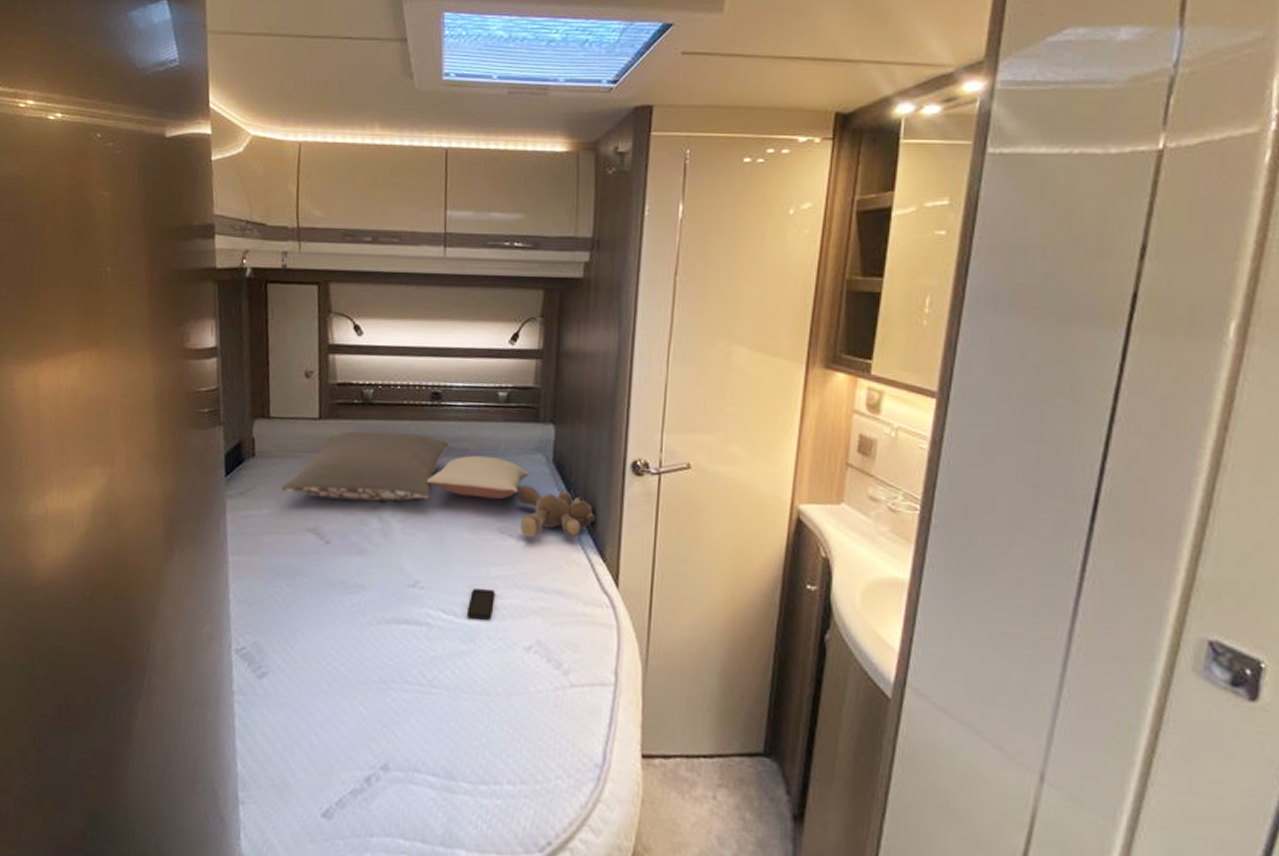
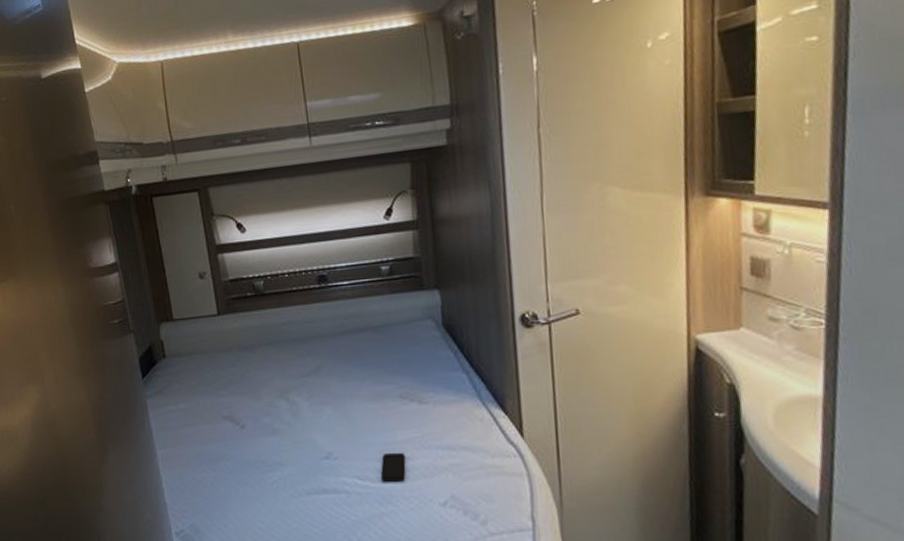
pillow: present [281,431,449,502] -> none [193,316,341,387]
pillow: present [426,455,529,500] -> none [325,328,421,369]
stuffed bear: present [516,485,596,538] -> none [412,350,492,399]

